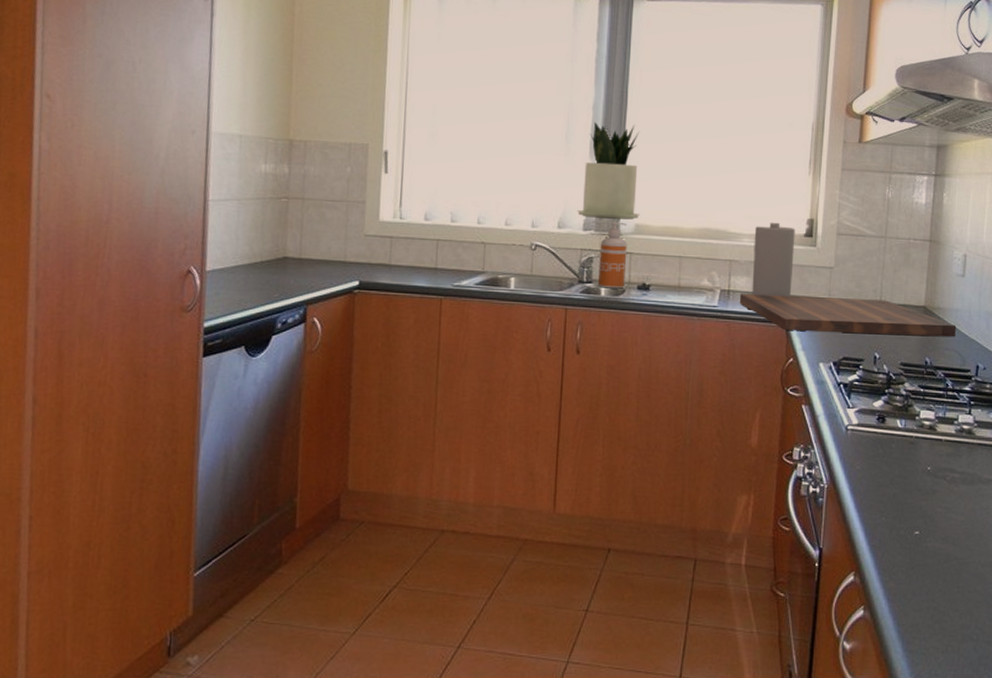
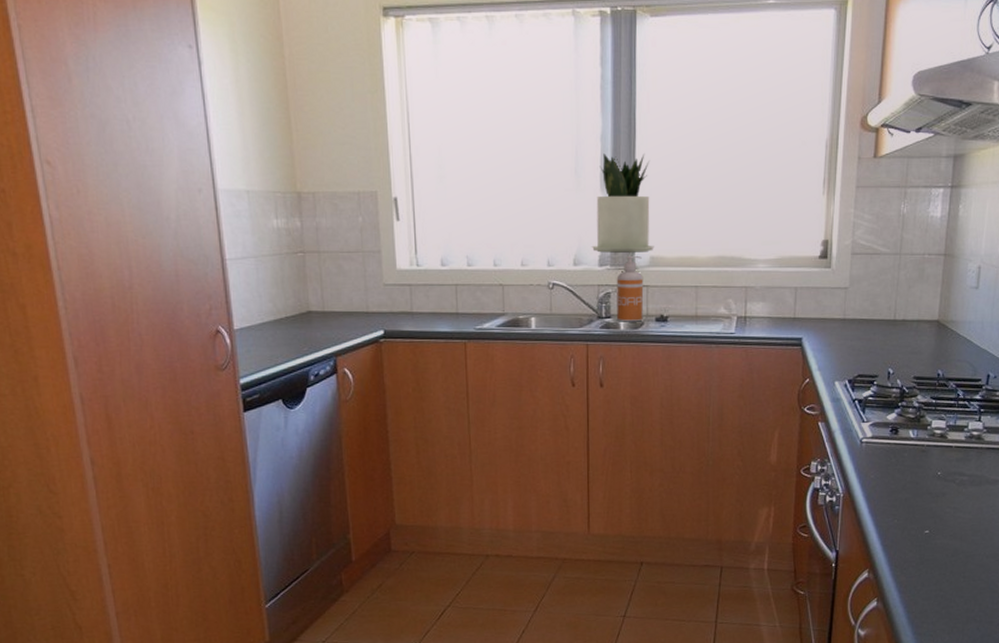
cutting board: present [739,294,957,338] -> none [756,317,969,353]
paper towel holder: present [752,222,795,297] -> none [768,245,810,321]

